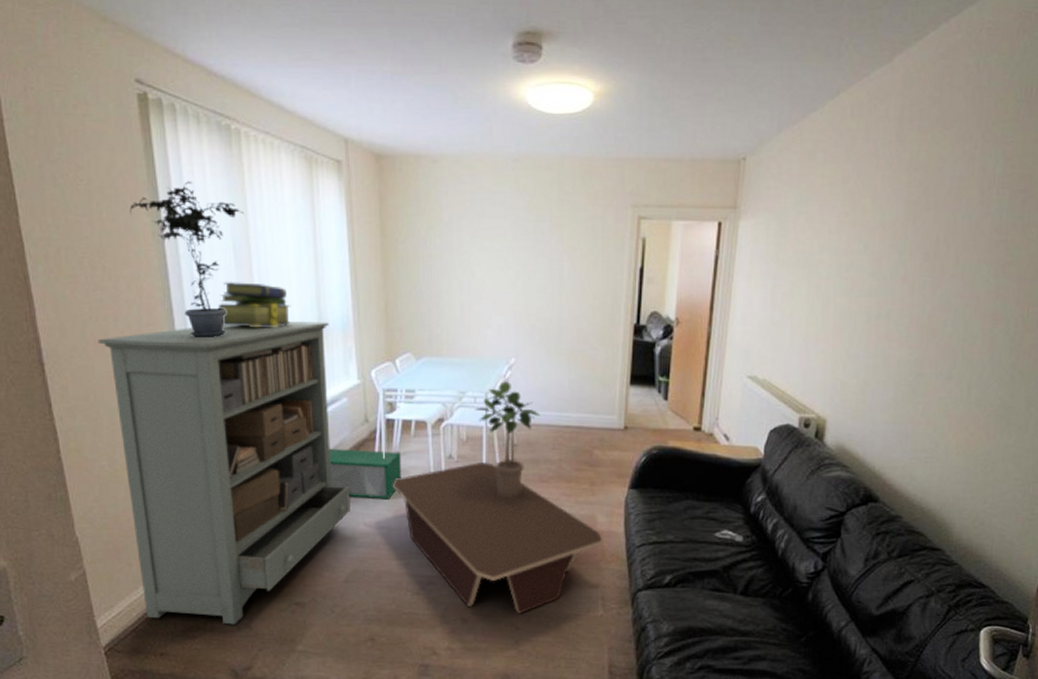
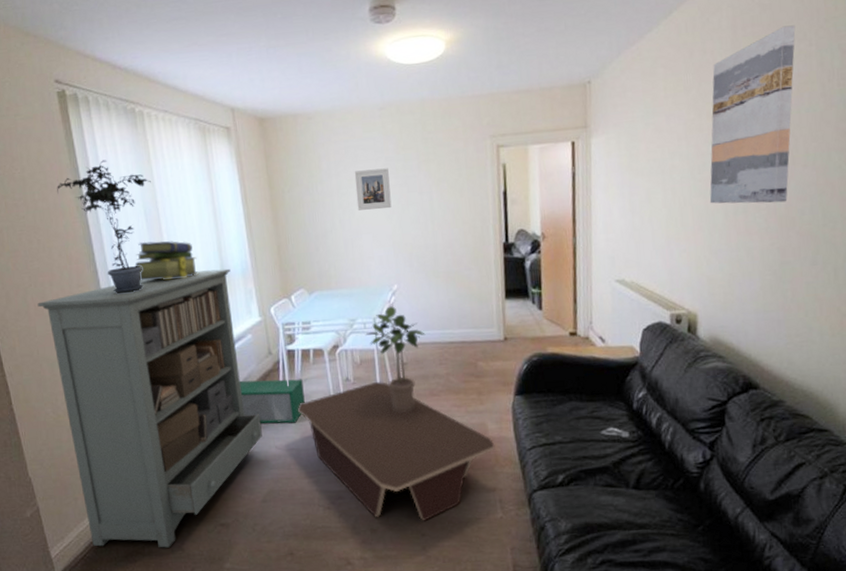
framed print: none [479,227,517,274] -> present [354,168,392,211]
wall art: none [853,123,963,311] -> present [709,25,796,204]

